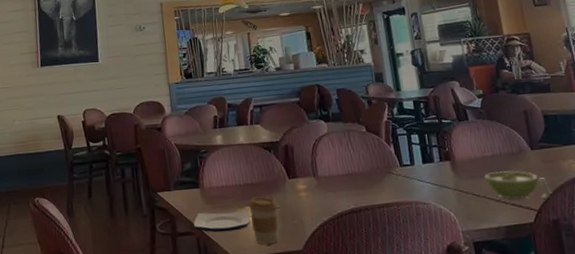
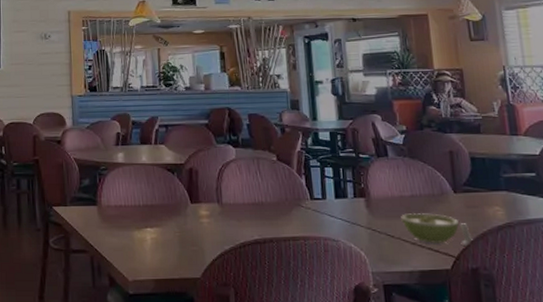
plate: present [194,210,251,233] -> none [89,231,148,253]
coffee cup: present [248,197,279,245] -> none [147,220,178,269]

